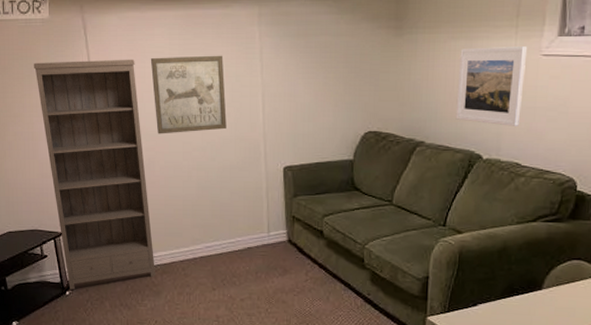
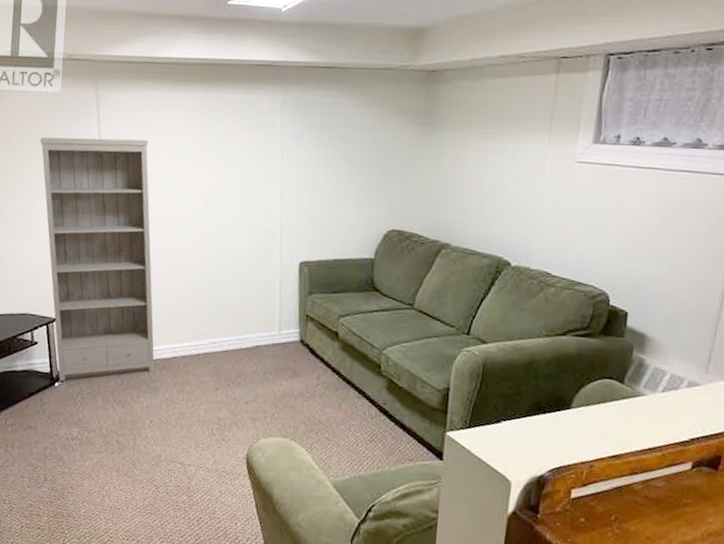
wall art: present [150,55,227,134] -> none [165,139,242,220]
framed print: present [455,46,528,126] -> none [484,150,561,234]

